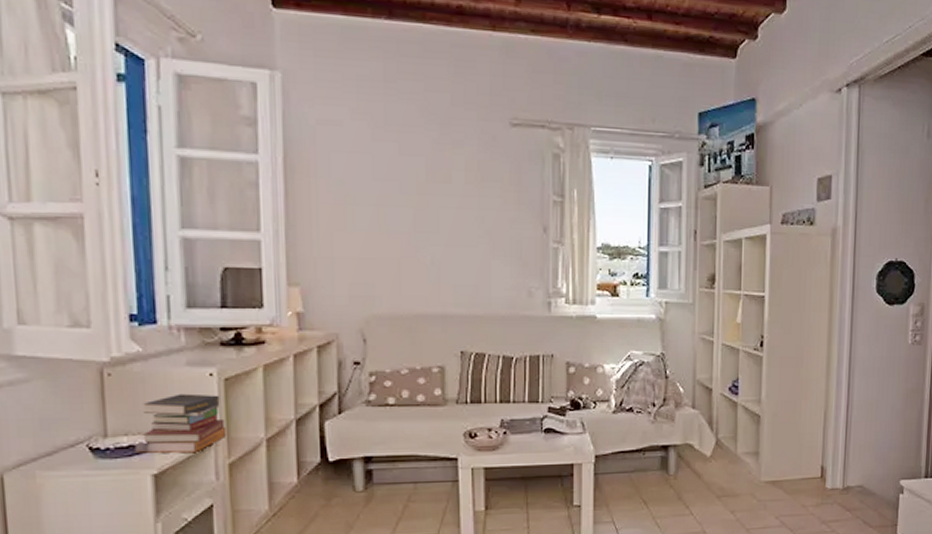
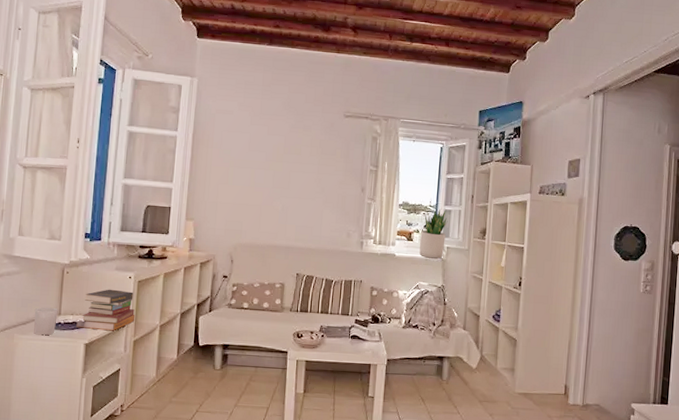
candle holder: none [63,427,104,469] -> present [34,307,59,336]
planter: none [629,250,664,318] -> present [419,209,448,259]

